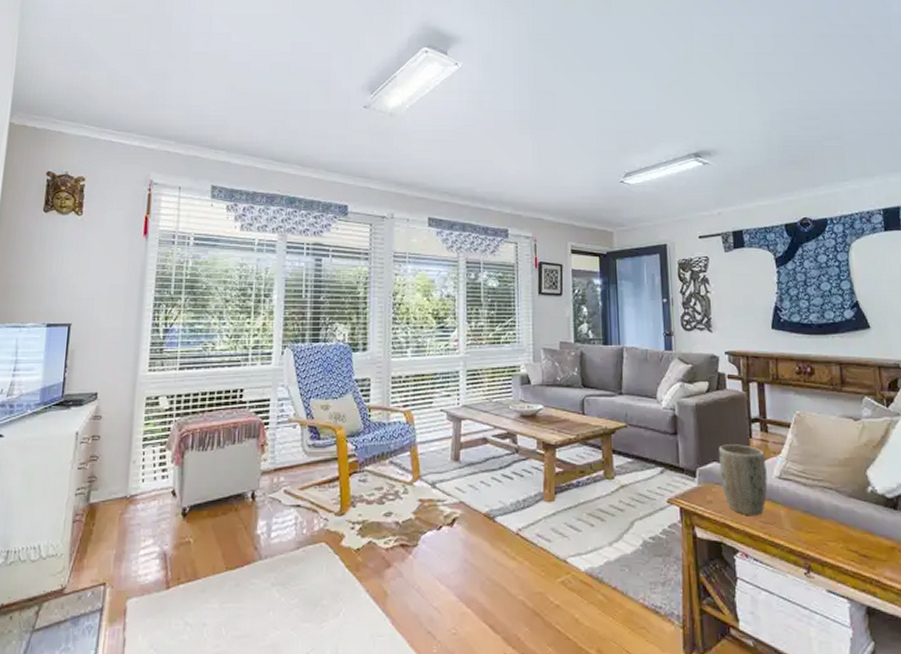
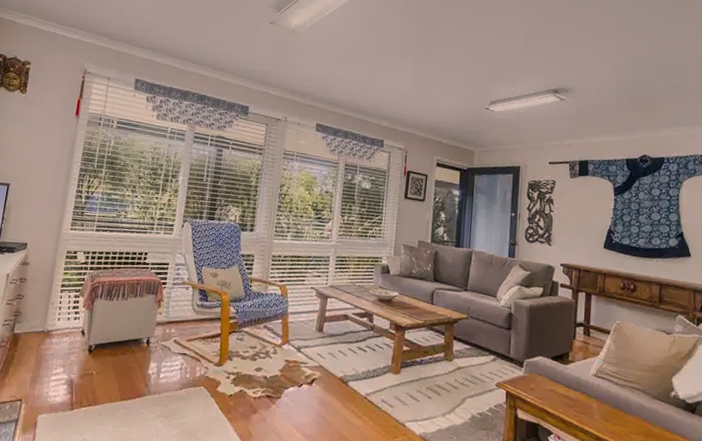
plant pot: present [718,444,768,516] -> none [544,342,585,406]

